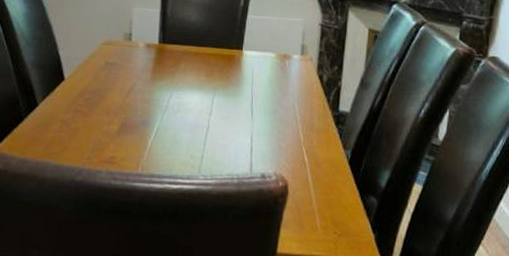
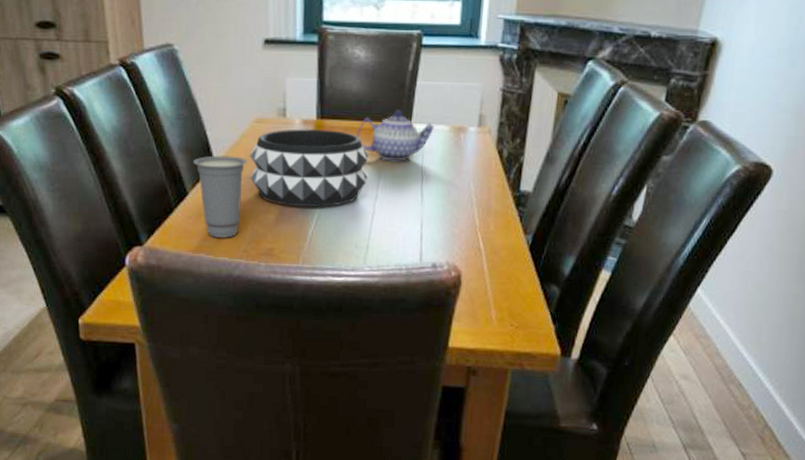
cup: none [44,71,95,146] -> present [193,155,247,238]
decorative bowl: none [95,51,204,121] -> present [249,129,368,207]
teapot: none [194,38,263,83] -> present [357,110,434,162]

